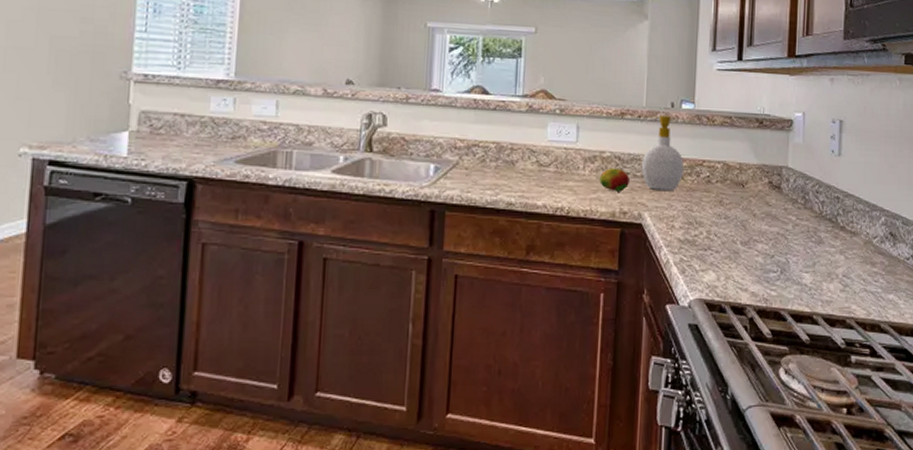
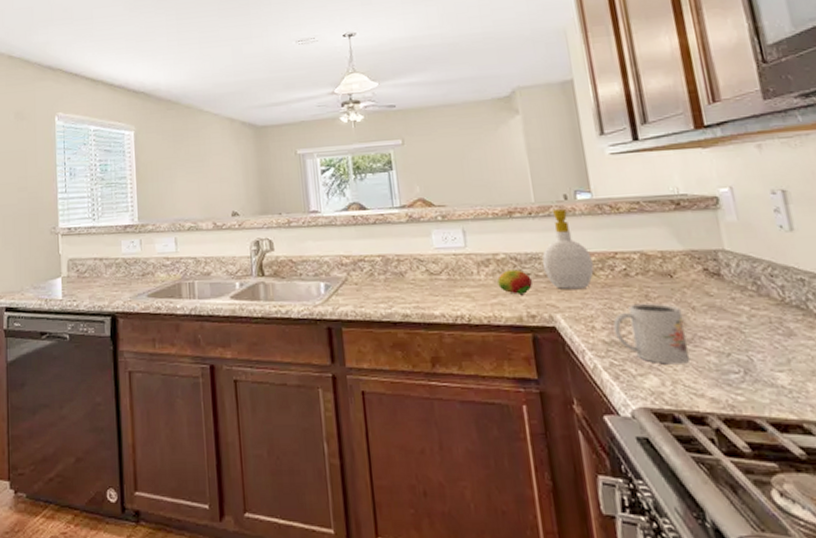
mug: none [689,207,745,263] -> present [613,303,691,365]

